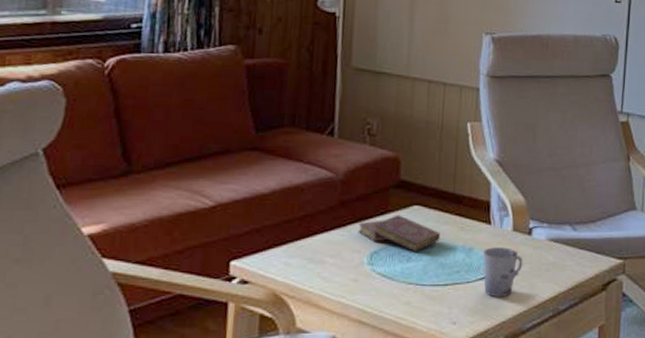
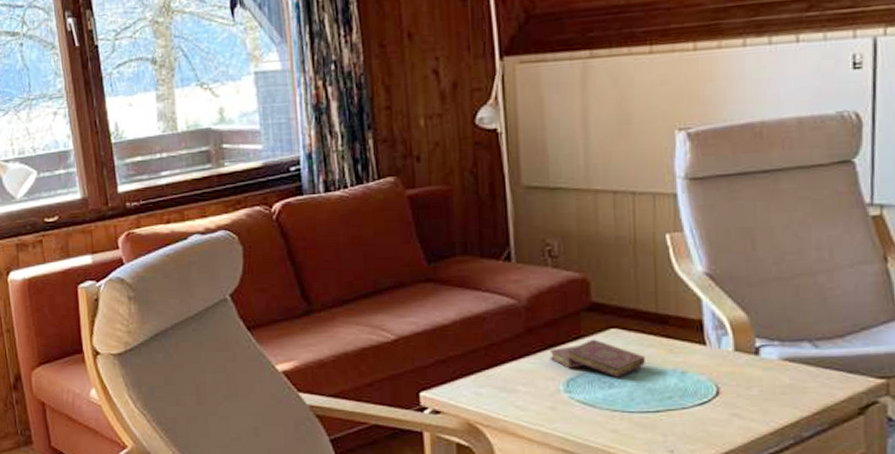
cup: present [483,247,523,297] -> none [700,369,751,423]

